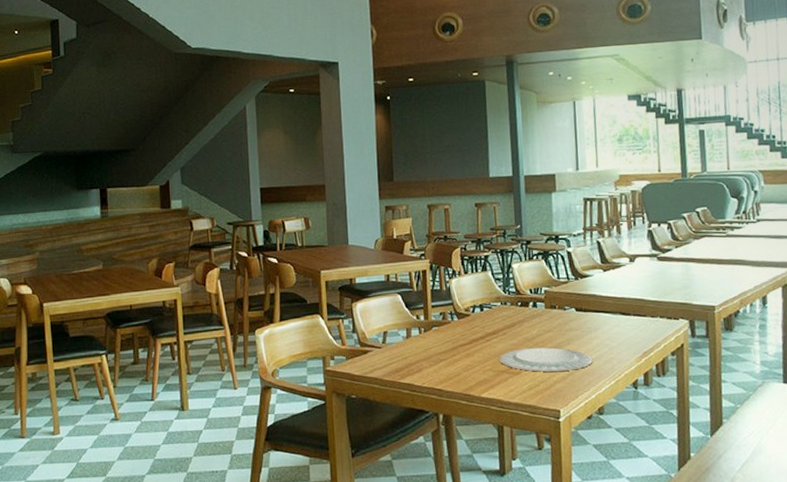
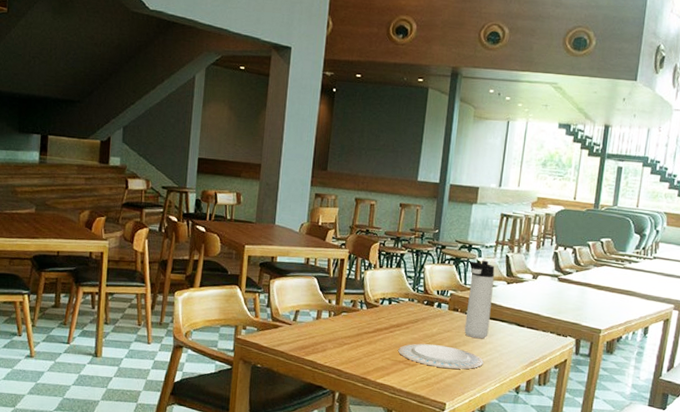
thermos bottle: none [559,249,593,334] -> present [464,260,495,339]

